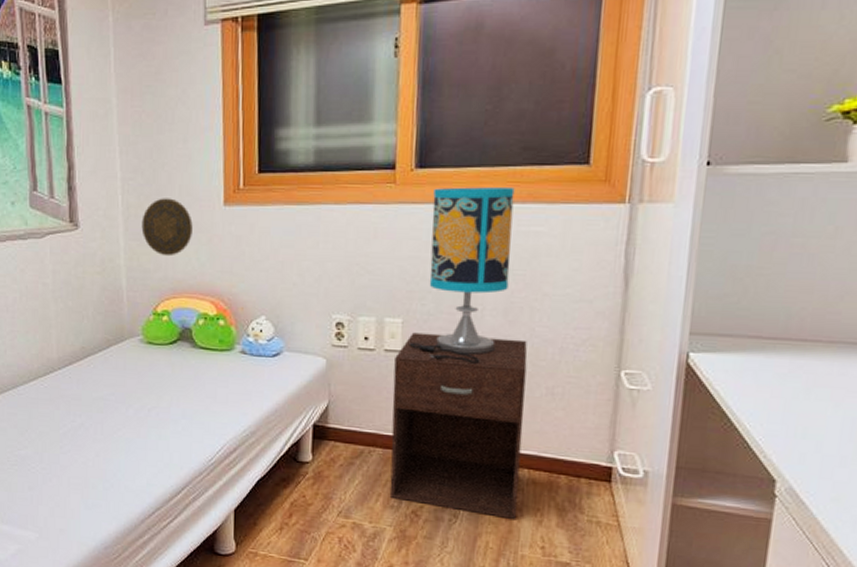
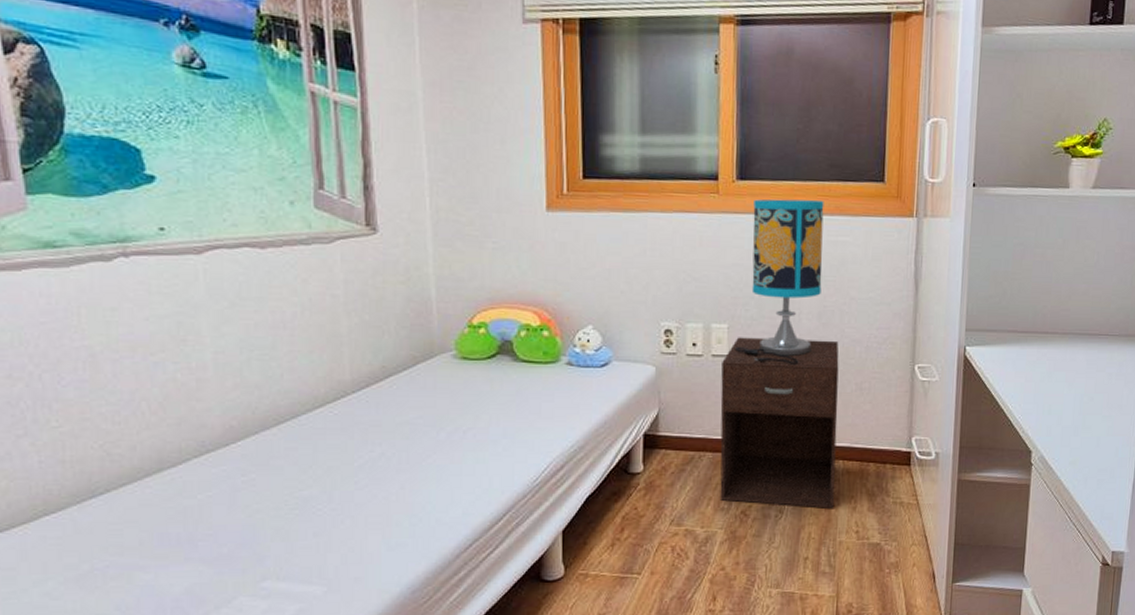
decorative plate: present [141,198,193,257] -> none [453,201,512,264]

